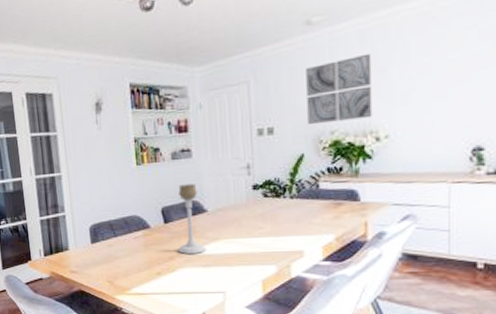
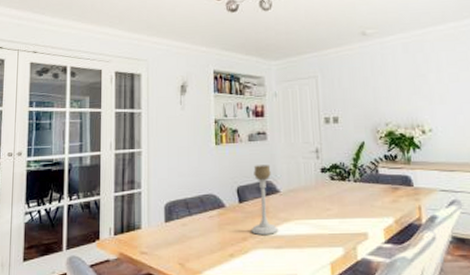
wall art: present [306,53,373,125] -> none [363,61,418,117]

